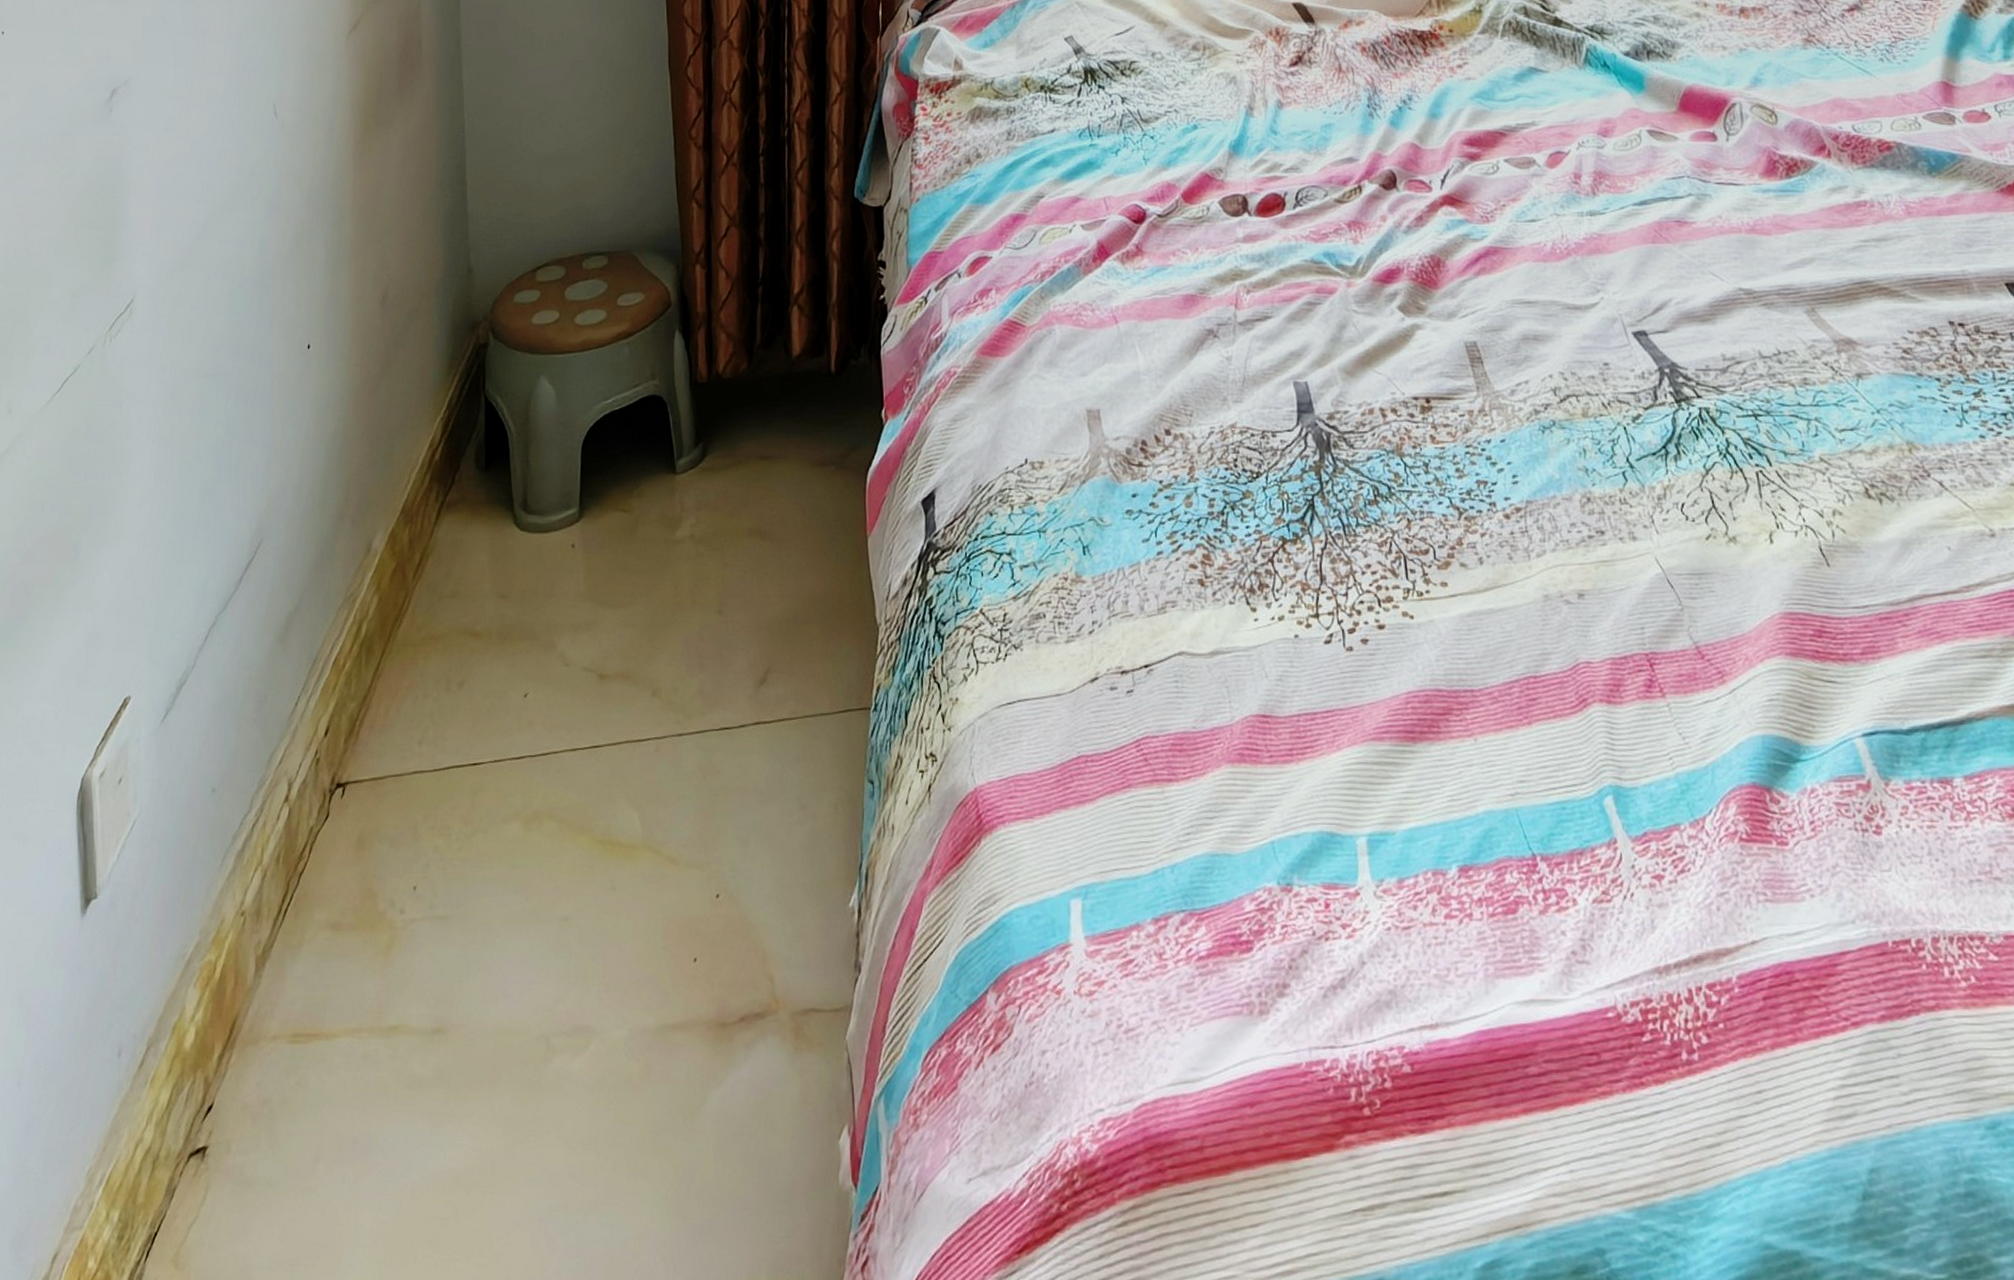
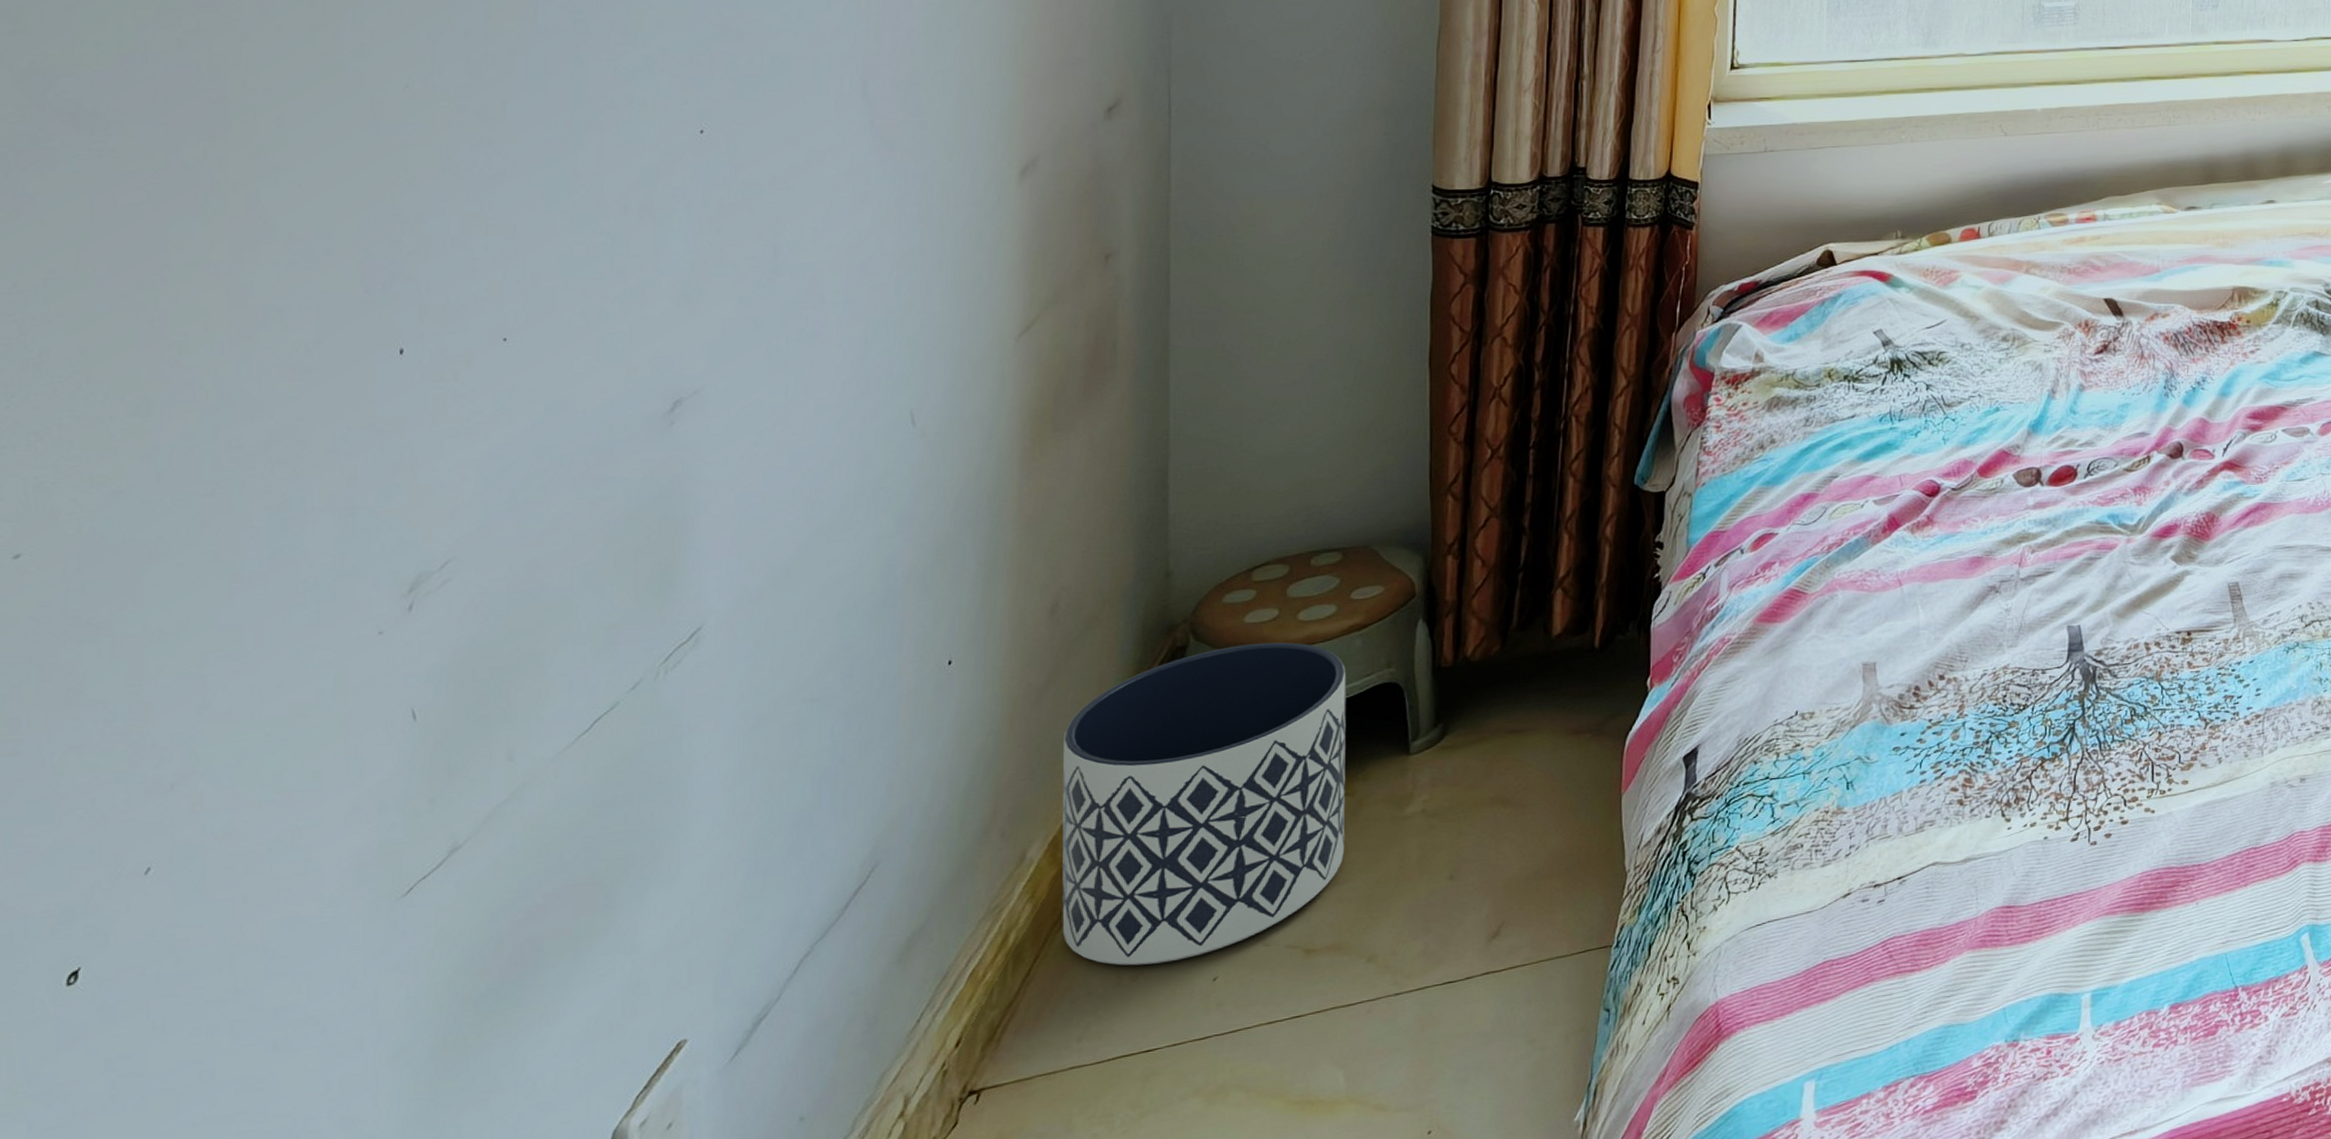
planter: none [396,345,626,672] -> present [1062,642,1347,966]

